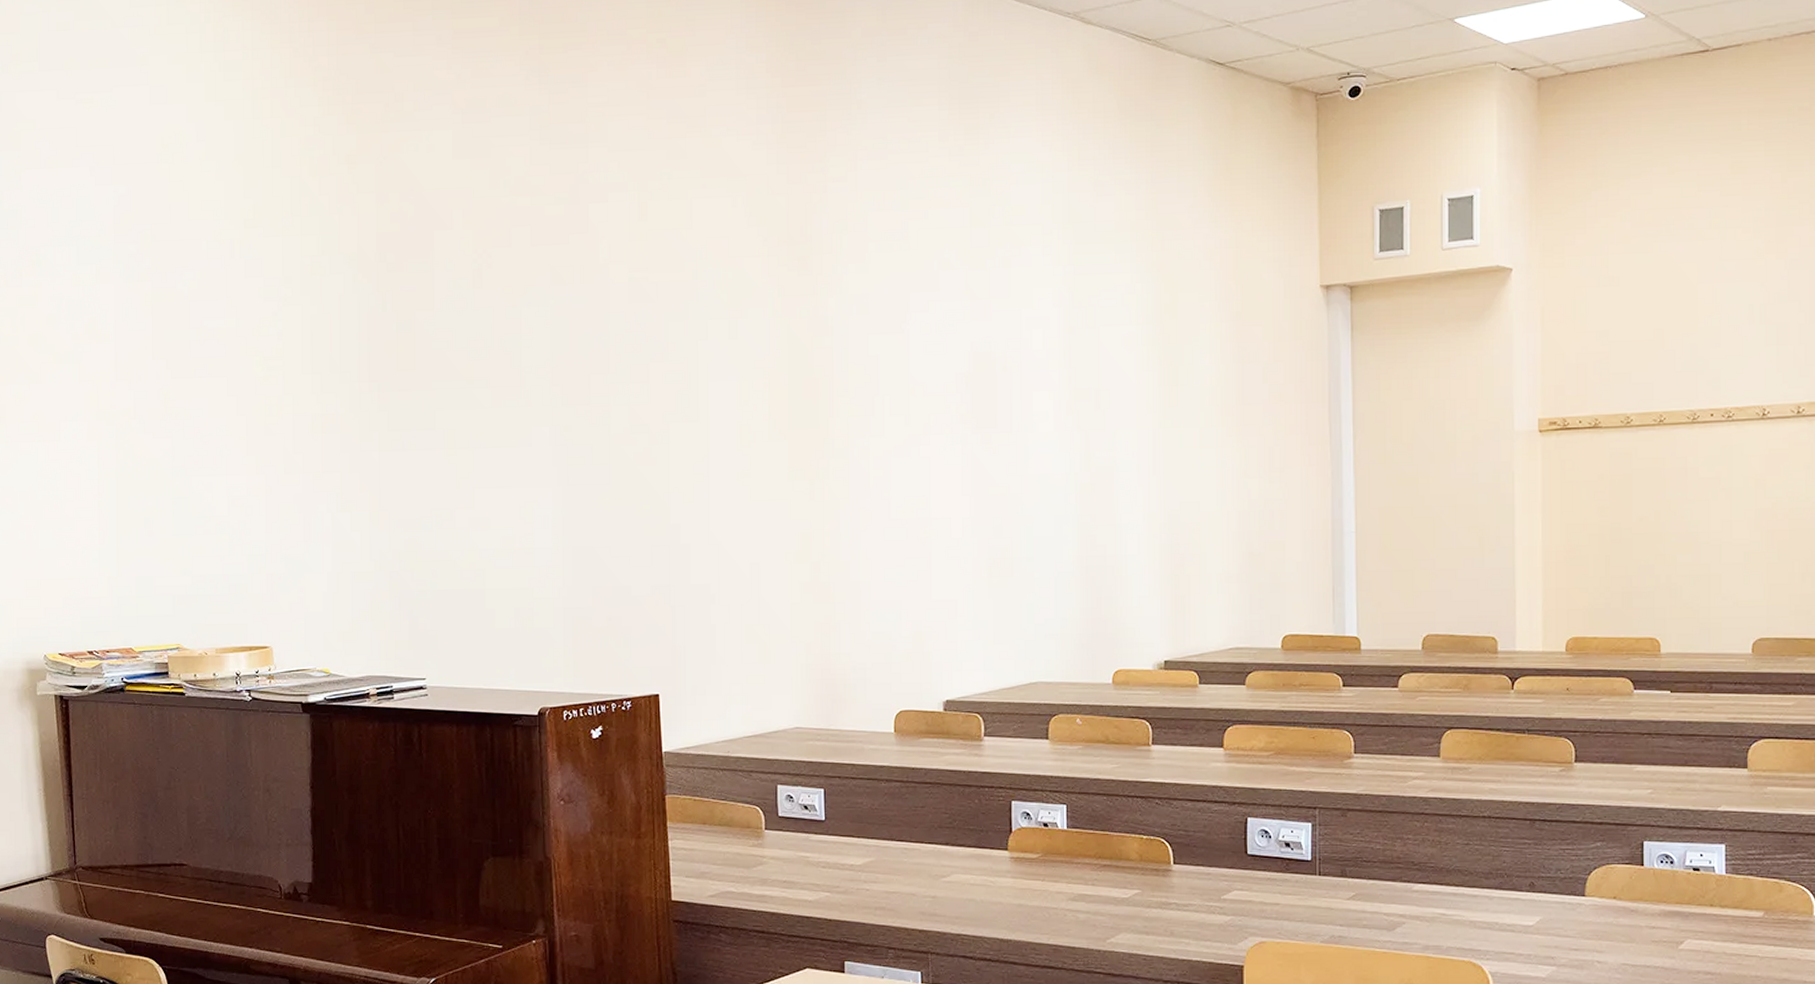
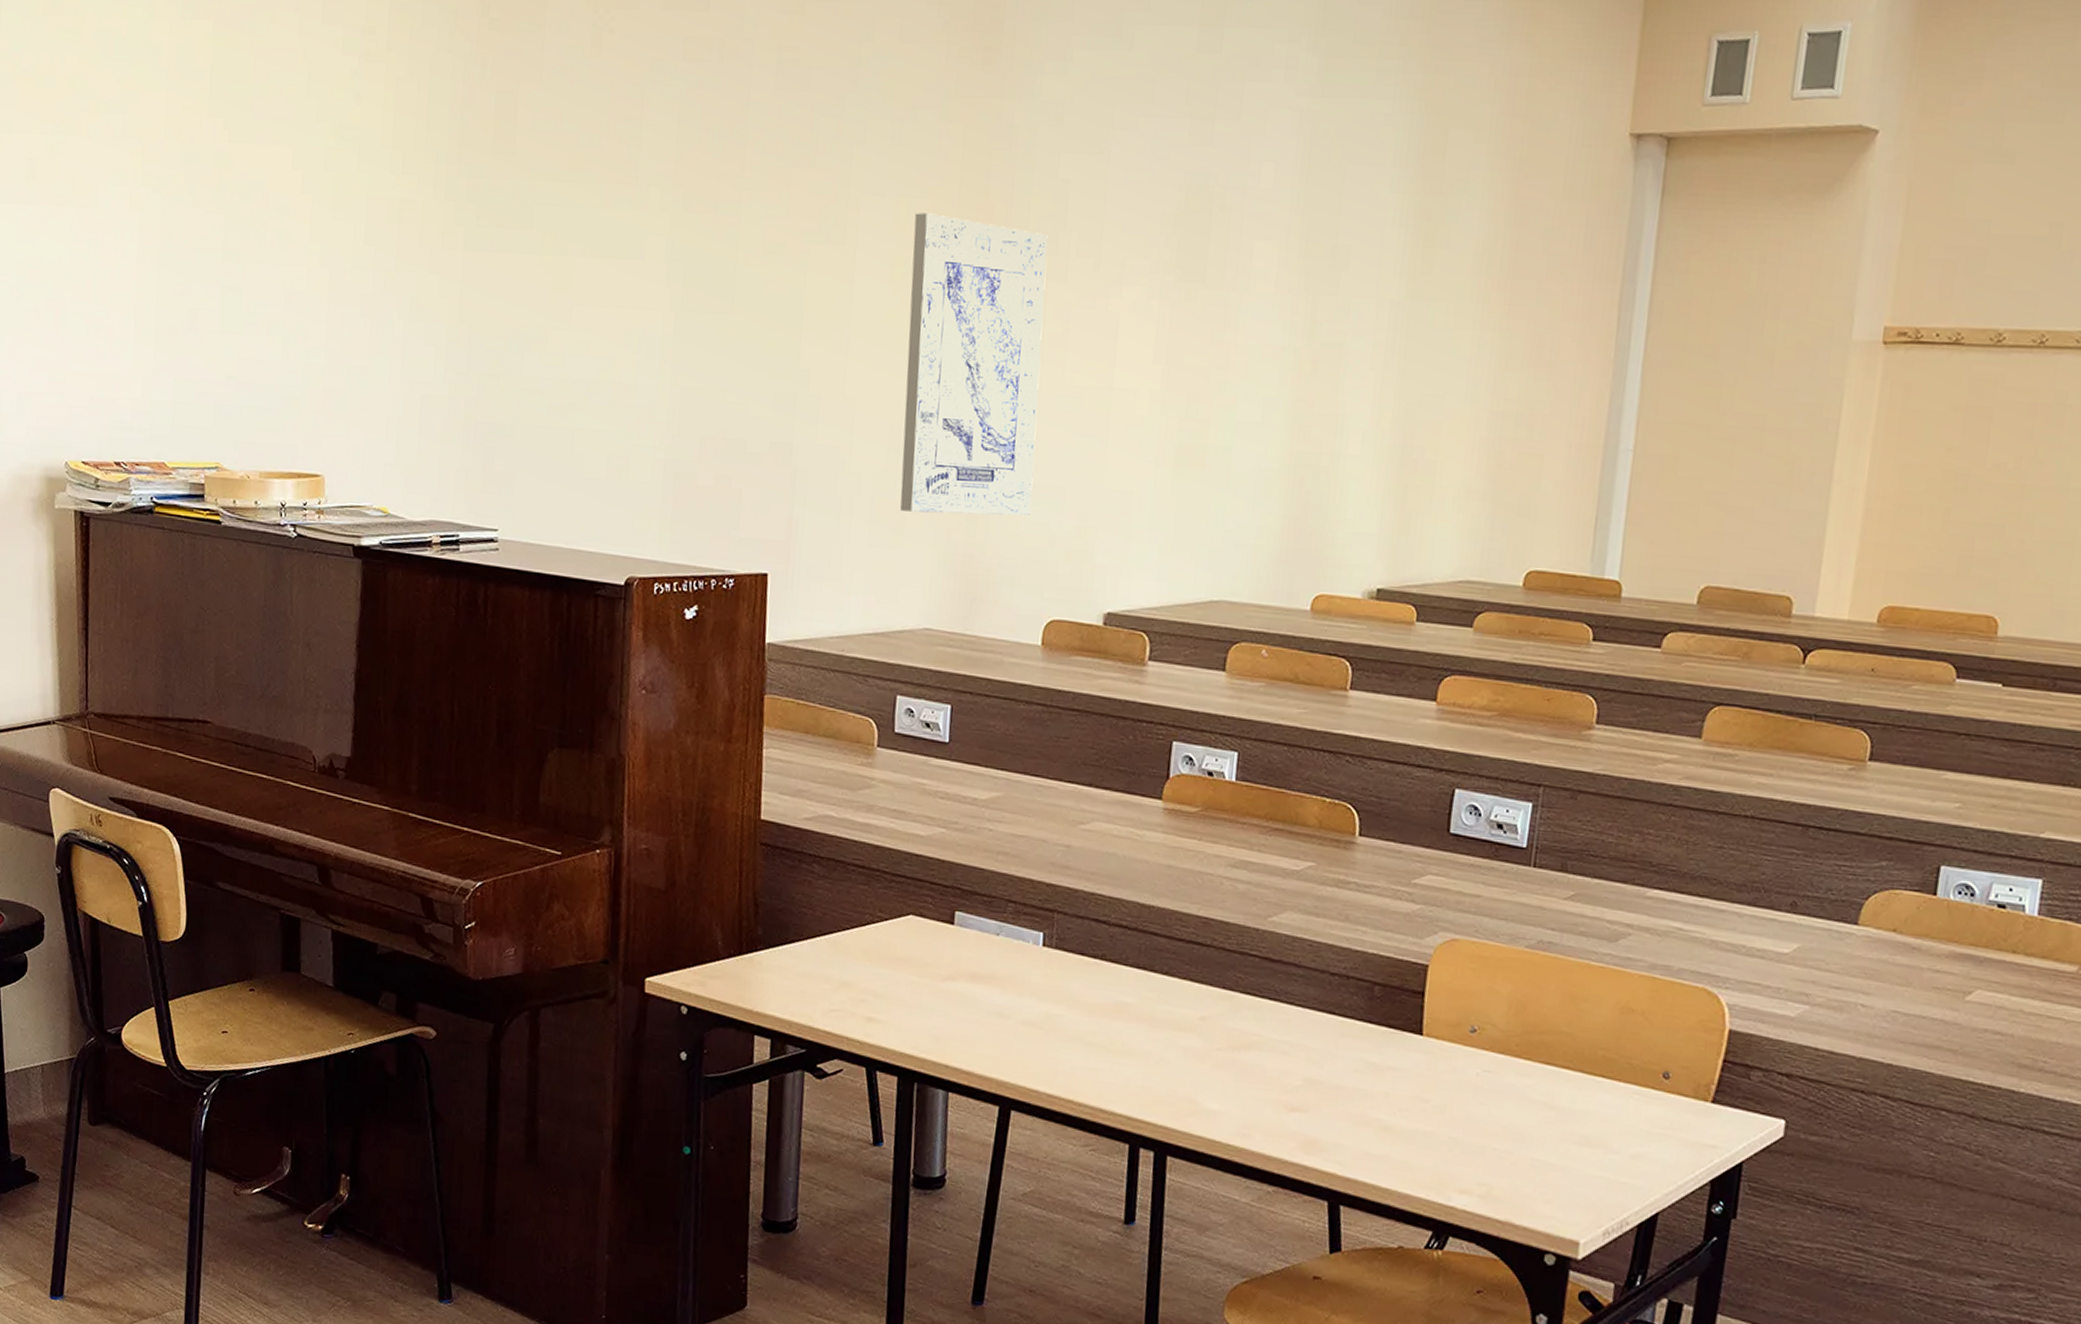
wall art: none [755,391,873,632] -> present [900,213,1048,516]

